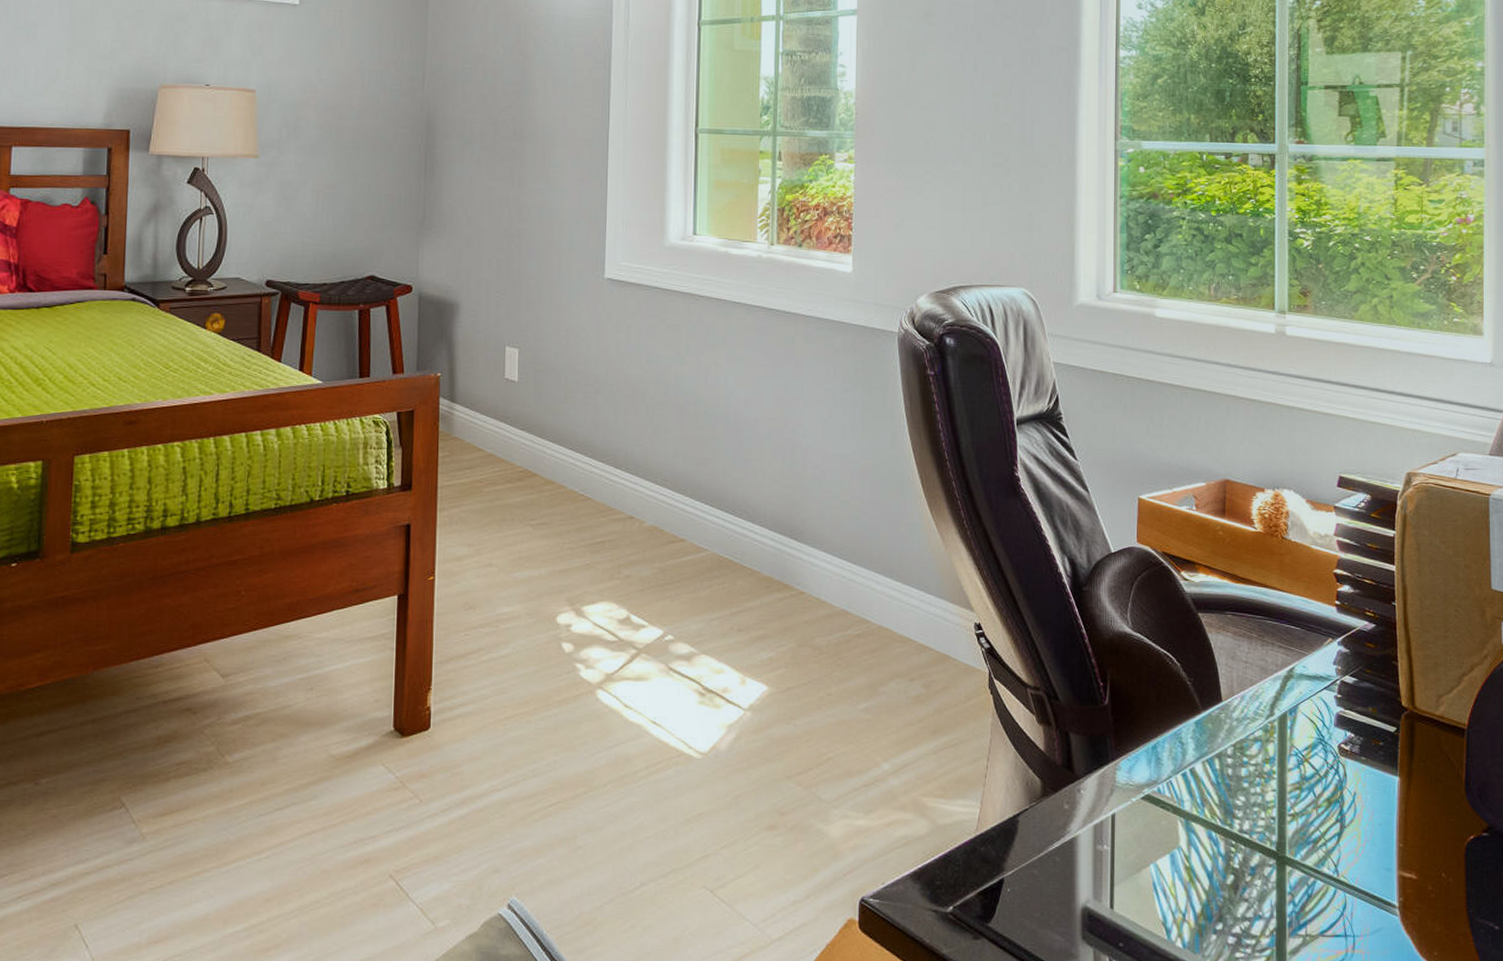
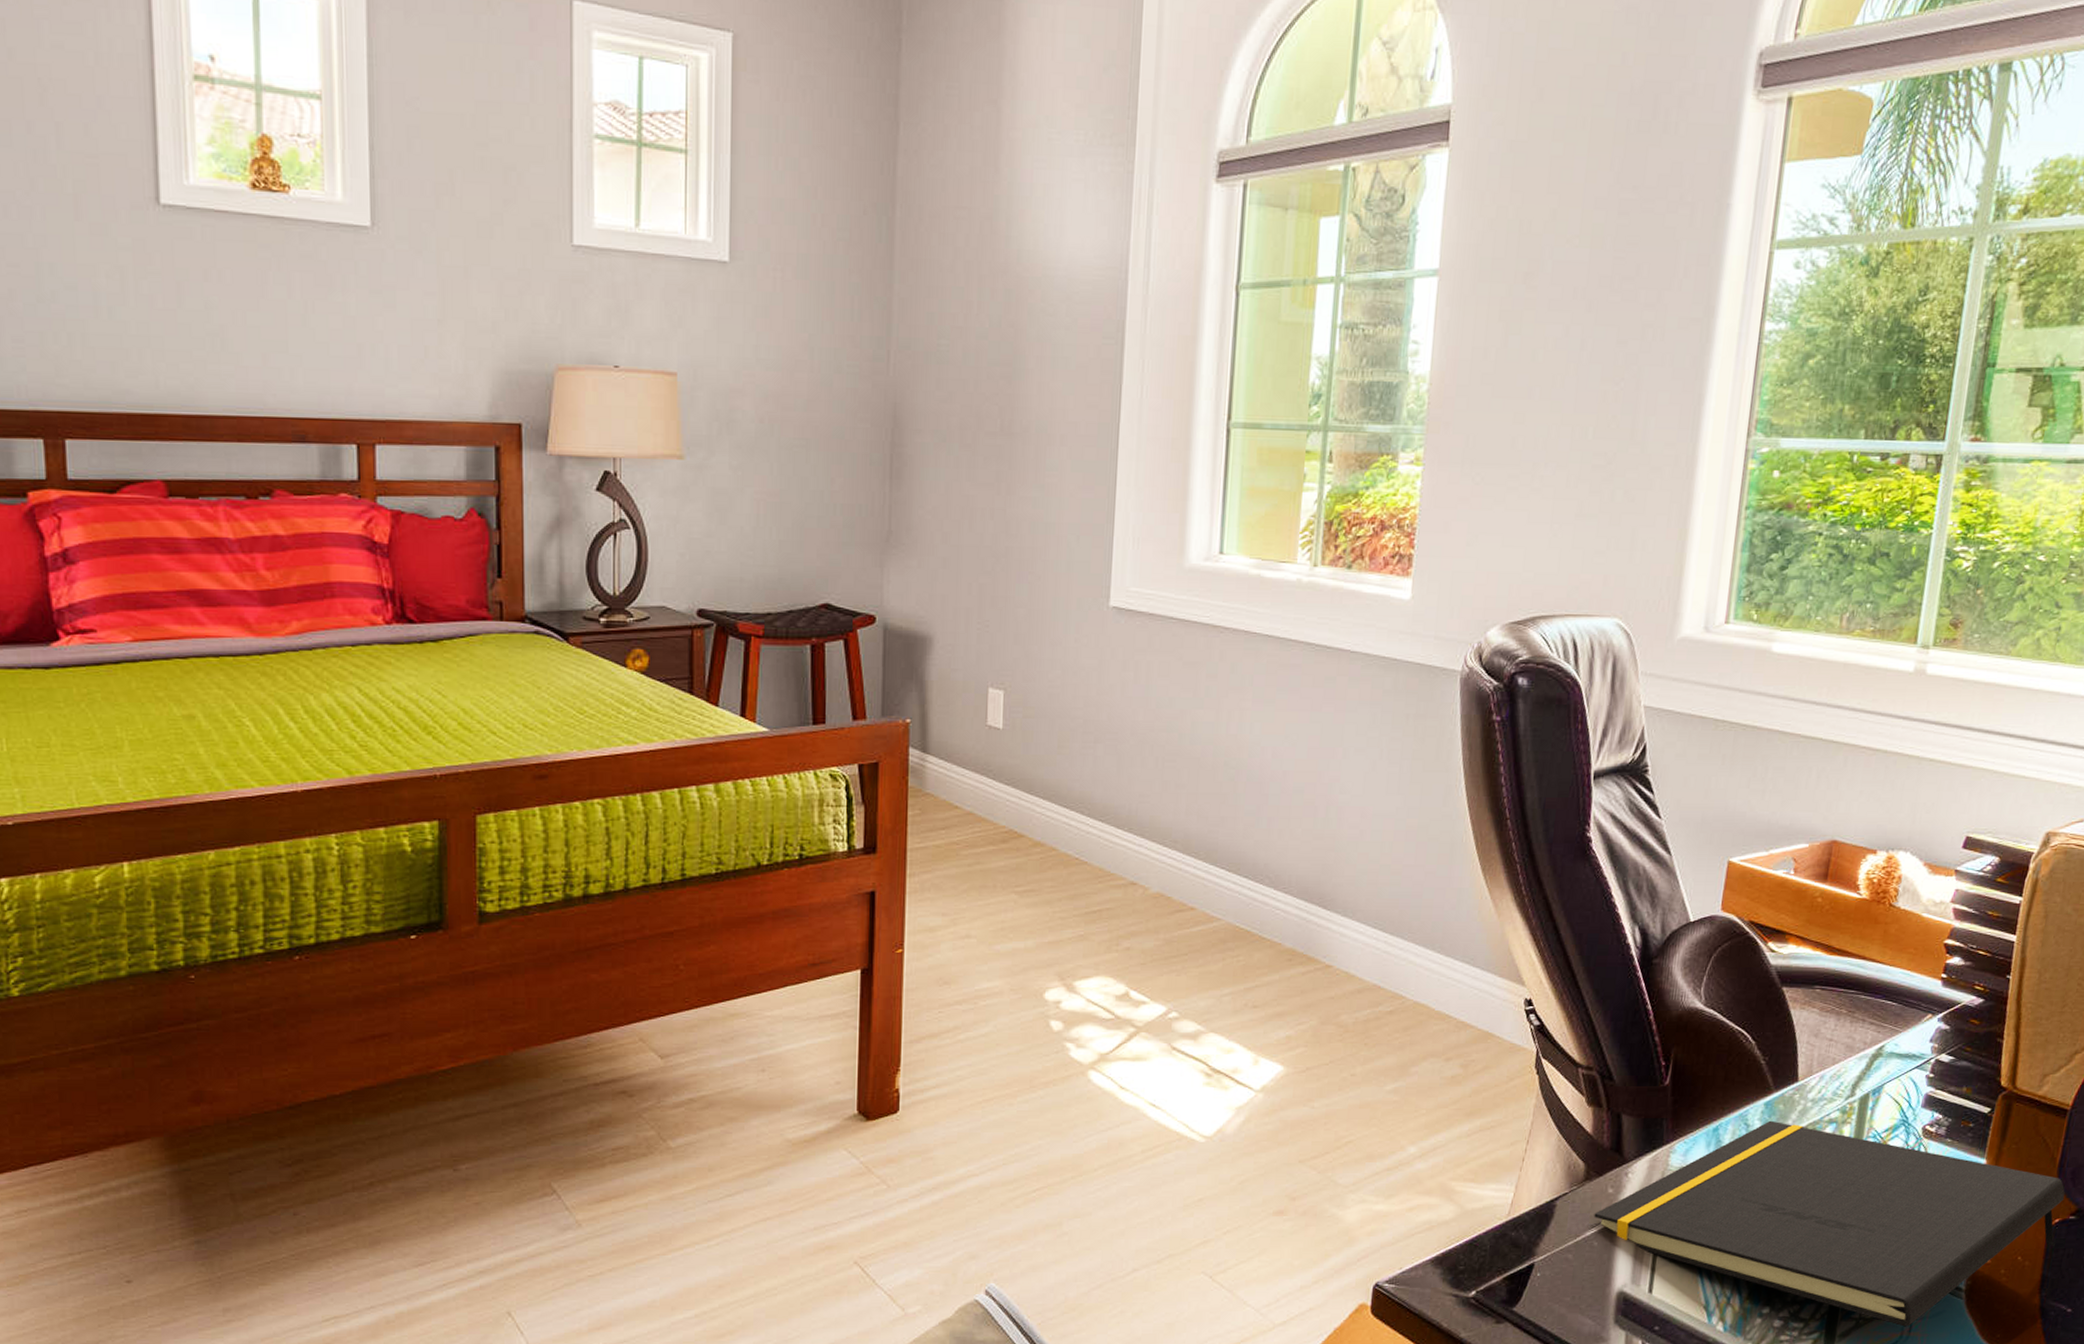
notepad: none [1053,738,1475,944] -> present [1594,1120,2065,1327]

